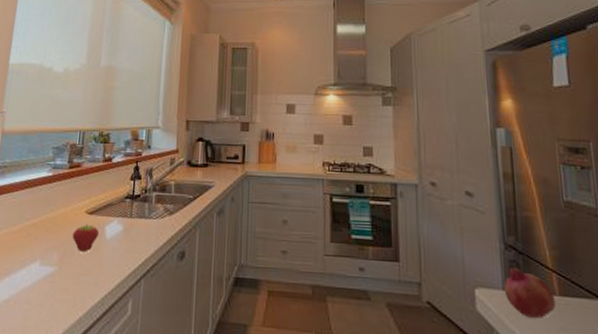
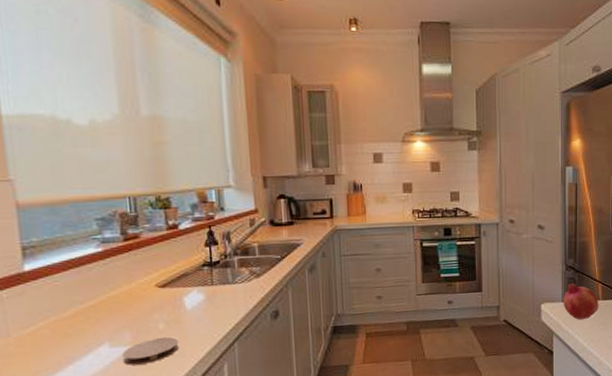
coaster: none [47,262,95,287] -> present [122,336,180,366]
fruit: present [72,224,100,254] -> none [144,298,178,328]

